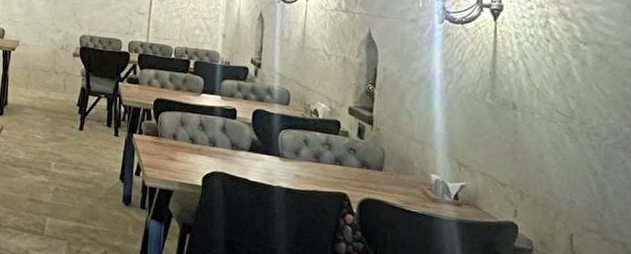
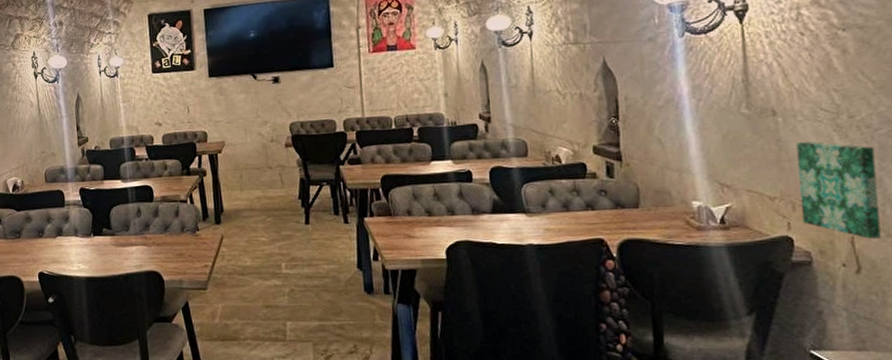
wall art: none [528,137,600,240] -> present [796,141,881,239]

